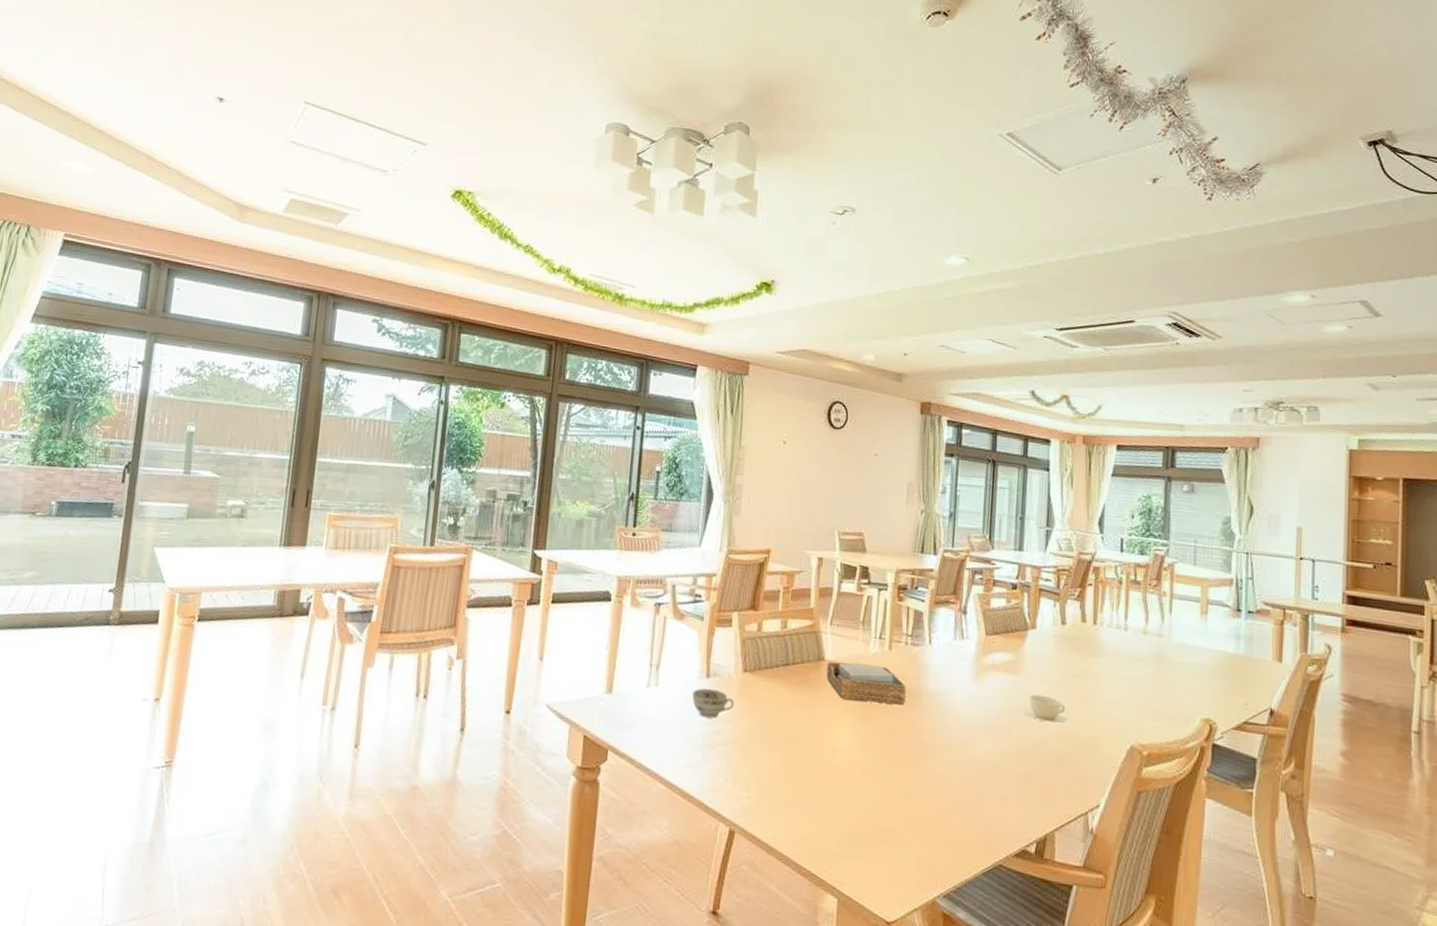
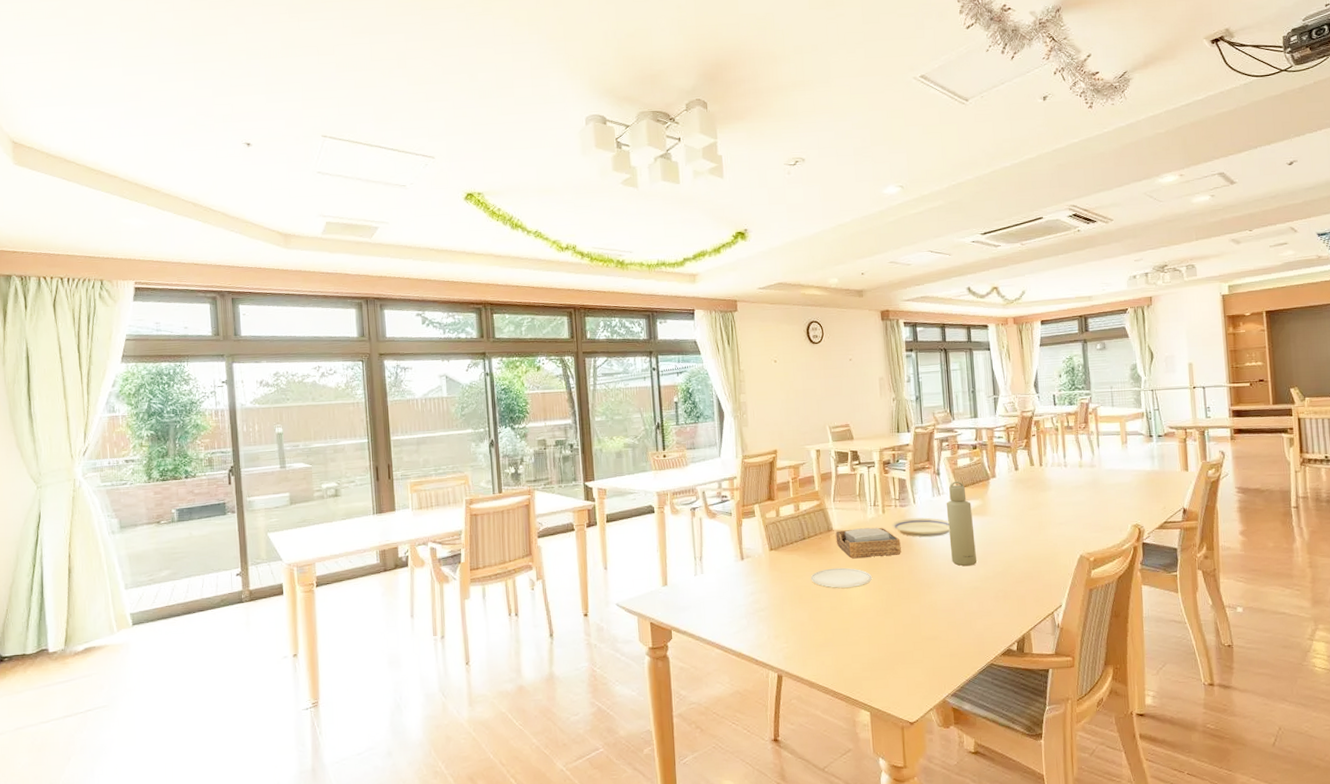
teacup: present [692,688,735,719] -> none [732,568,767,592]
plate: none [788,707,864,738] -> present [810,567,872,589]
plate: none [898,661,970,691] -> present [892,517,950,538]
bottle: none [967,624,1001,735] -> present [946,481,977,567]
teacup: present [1023,694,1067,724] -> none [994,528,1029,549]

